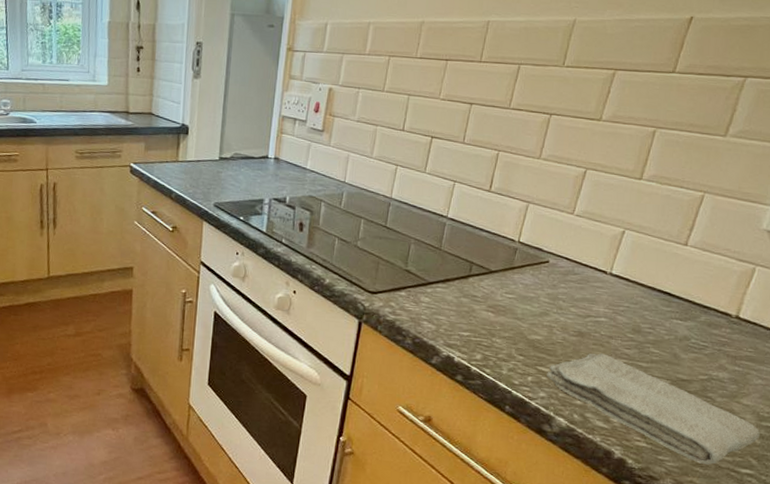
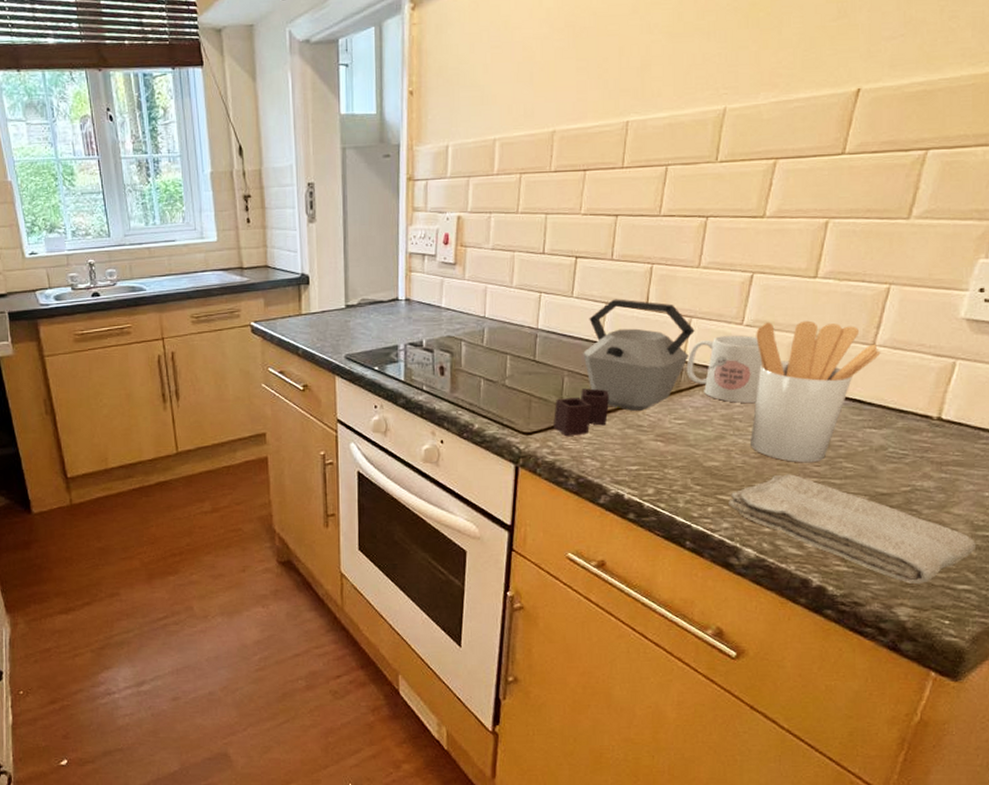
kettle: none [397,178,531,299] -> present [554,299,695,436]
mug: none [521,221,588,286] -> present [687,334,763,403]
utensil holder: none [571,214,692,346] -> present [751,320,881,463]

